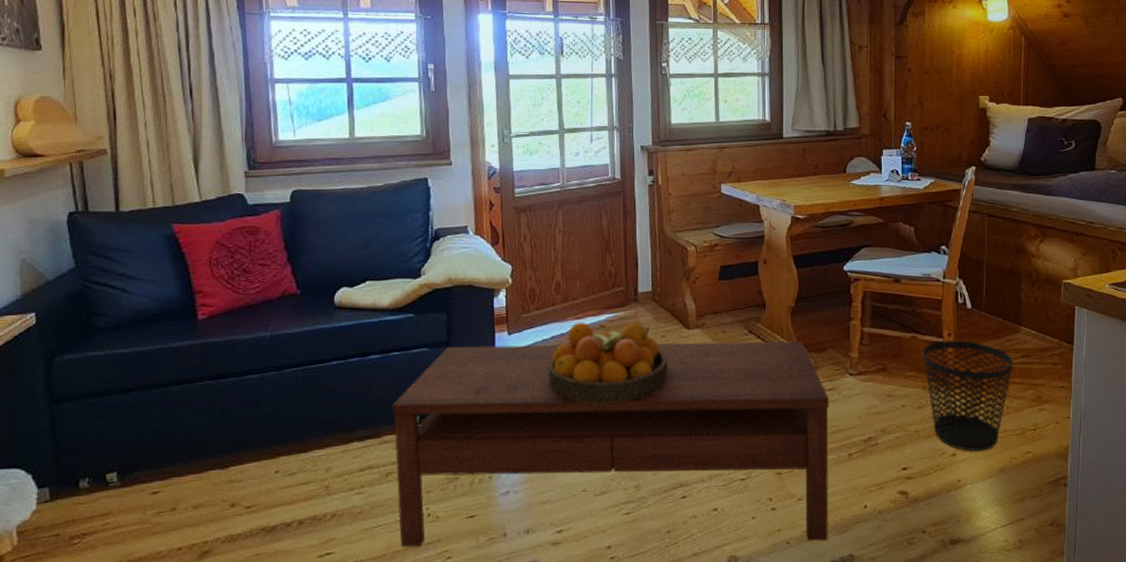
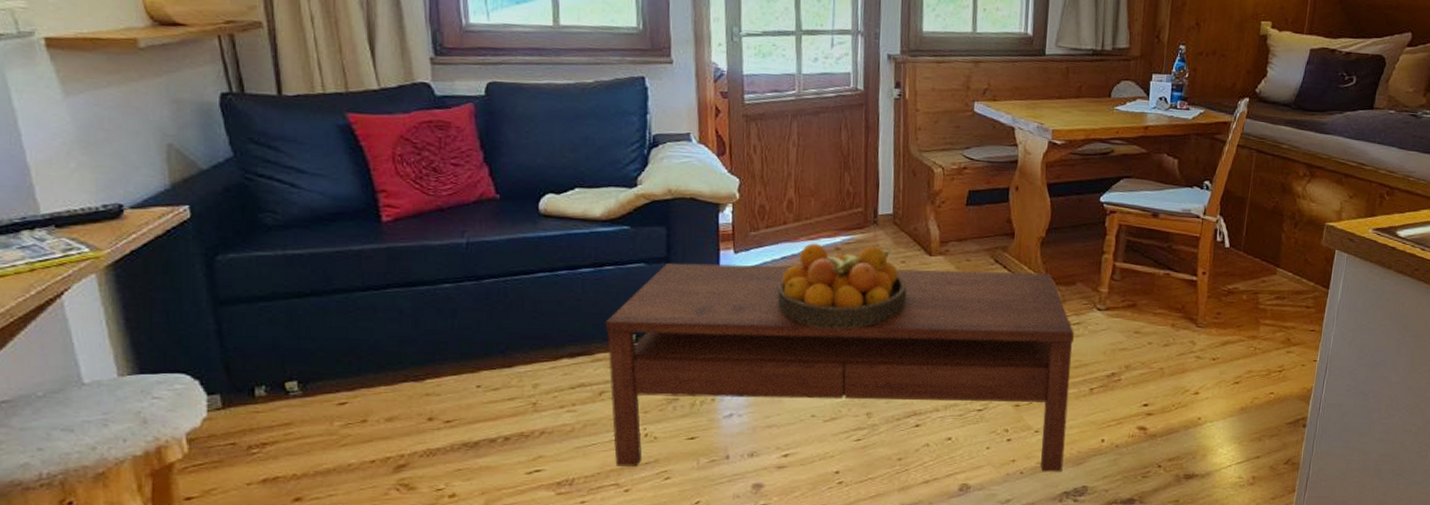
wastebasket: present [923,341,1013,451] -> none [1174,279,1266,390]

